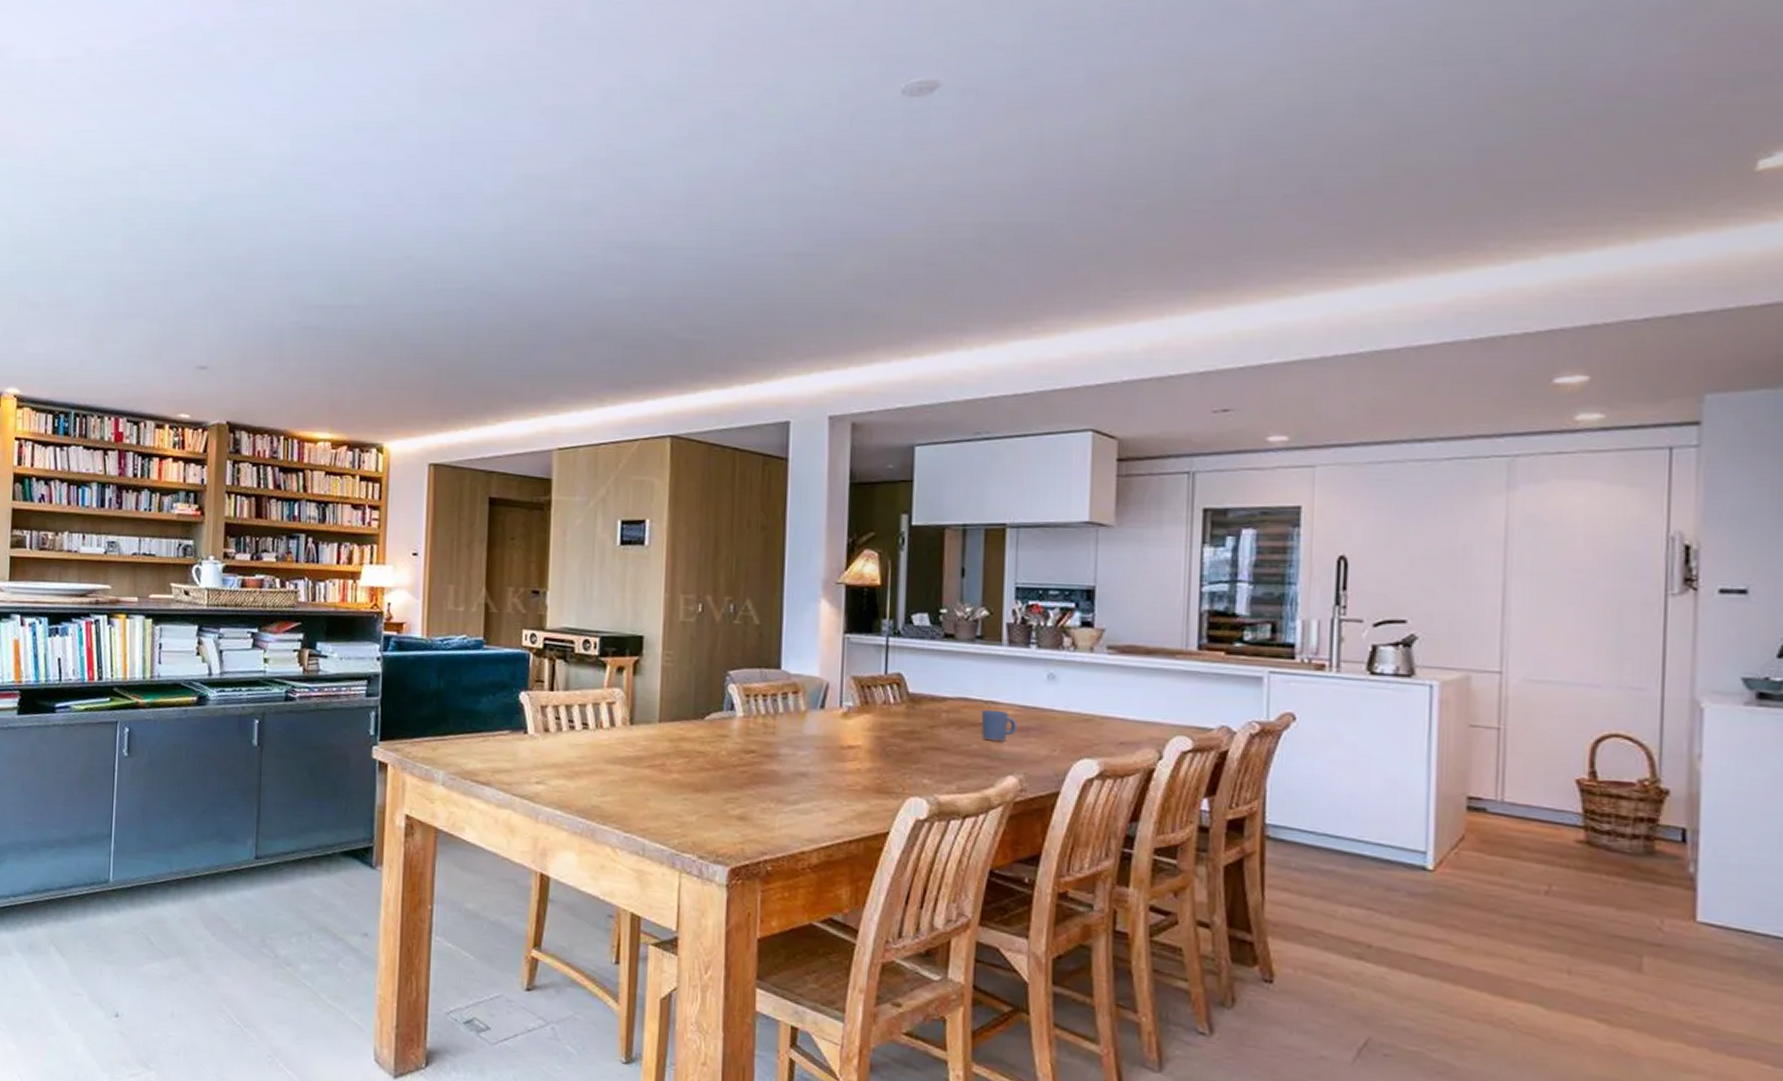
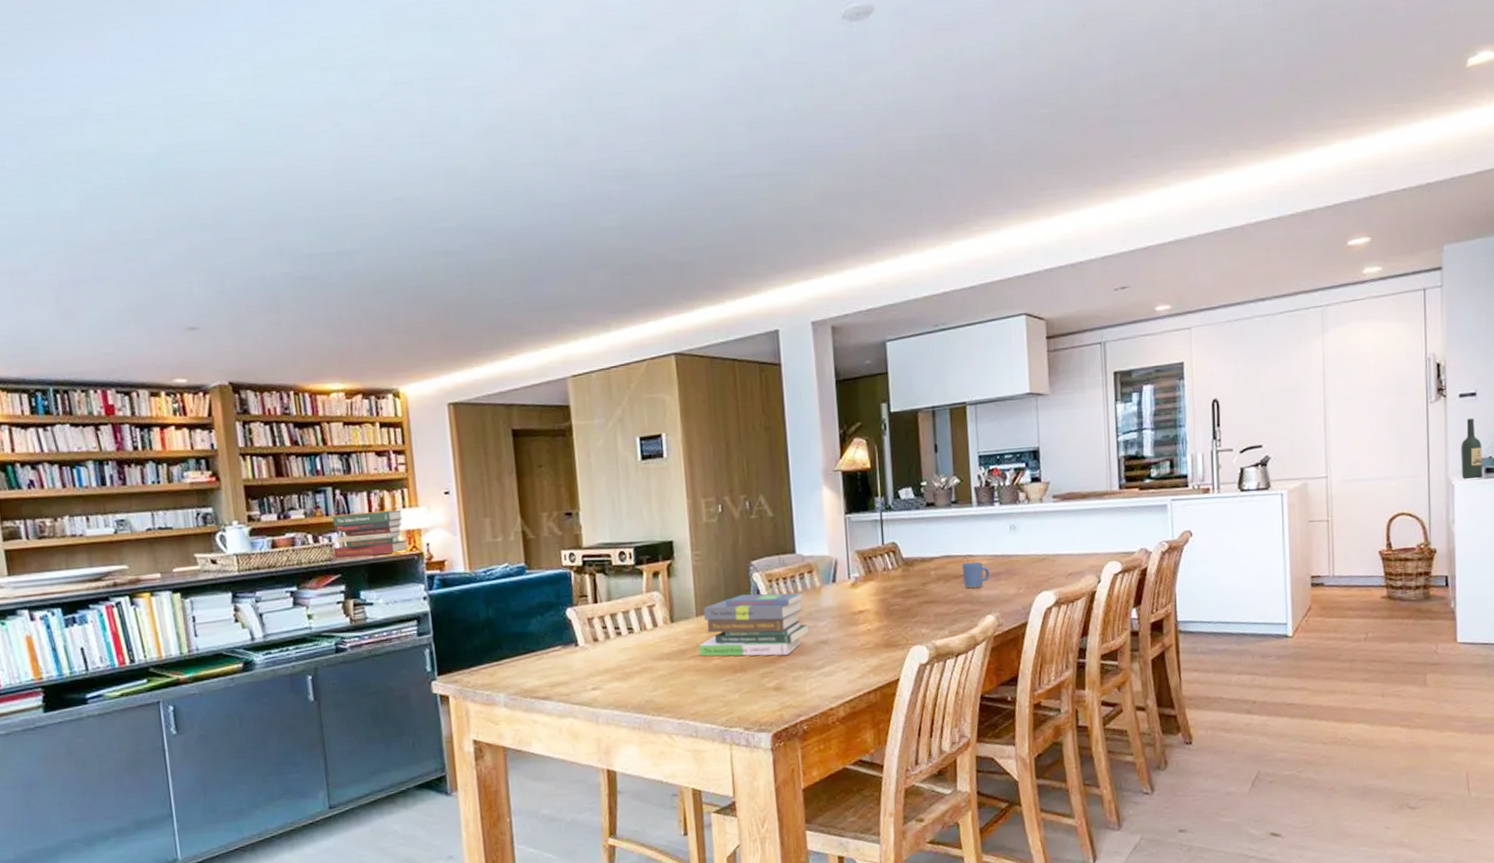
books: none [297,563,370,609] -> present [332,509,409,559]
books: none [657,705,786,783] -> present [698,592,809,657]
wine bottle: none [1716,623,1754,706] -> present [1461,418,1483,480]

